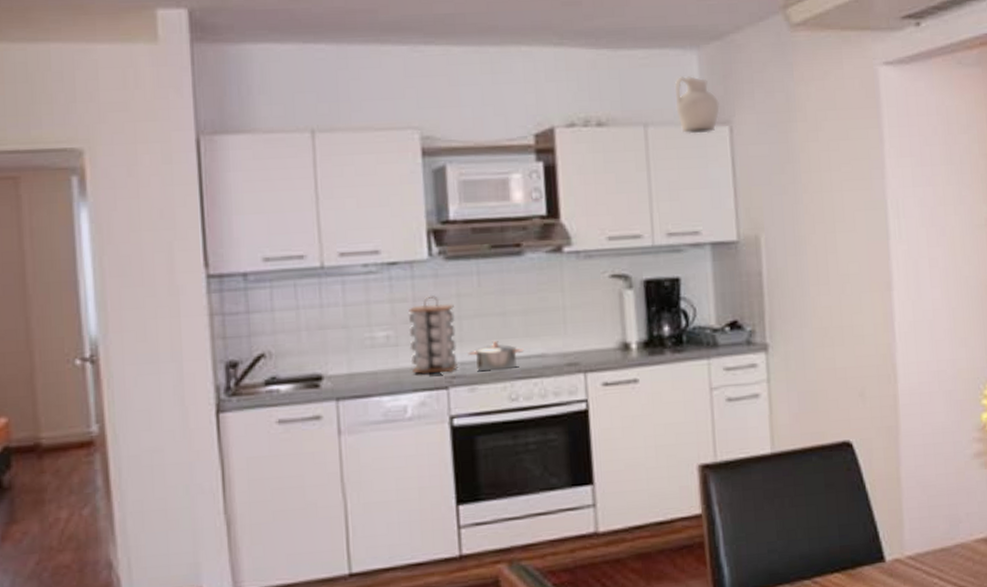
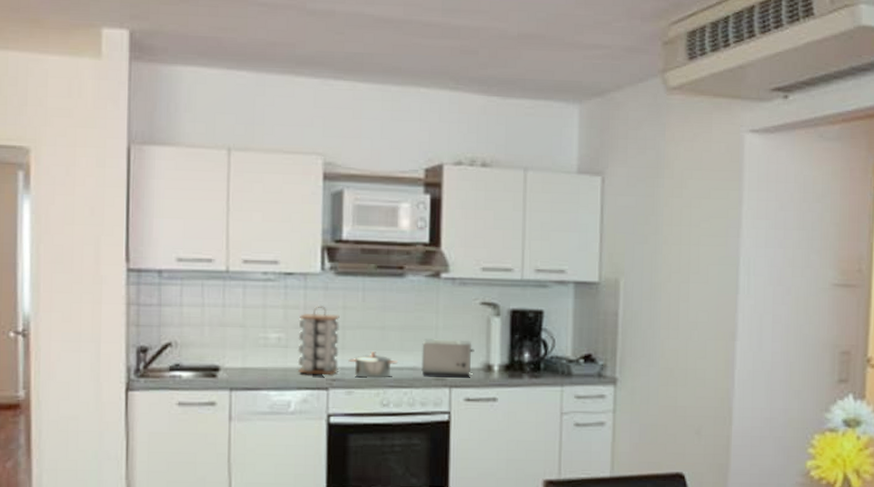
toaster: none [549,318,608,362] -> present [421,339,475,378]
ceramic jug: present [674,76,720,134] -> none [554,128,595,182]

